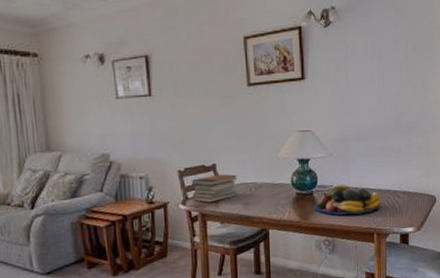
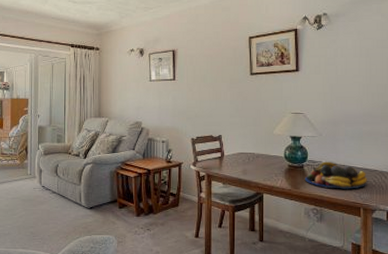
book stack: present [191,174,237,203] -> none [201,144,238,166]

